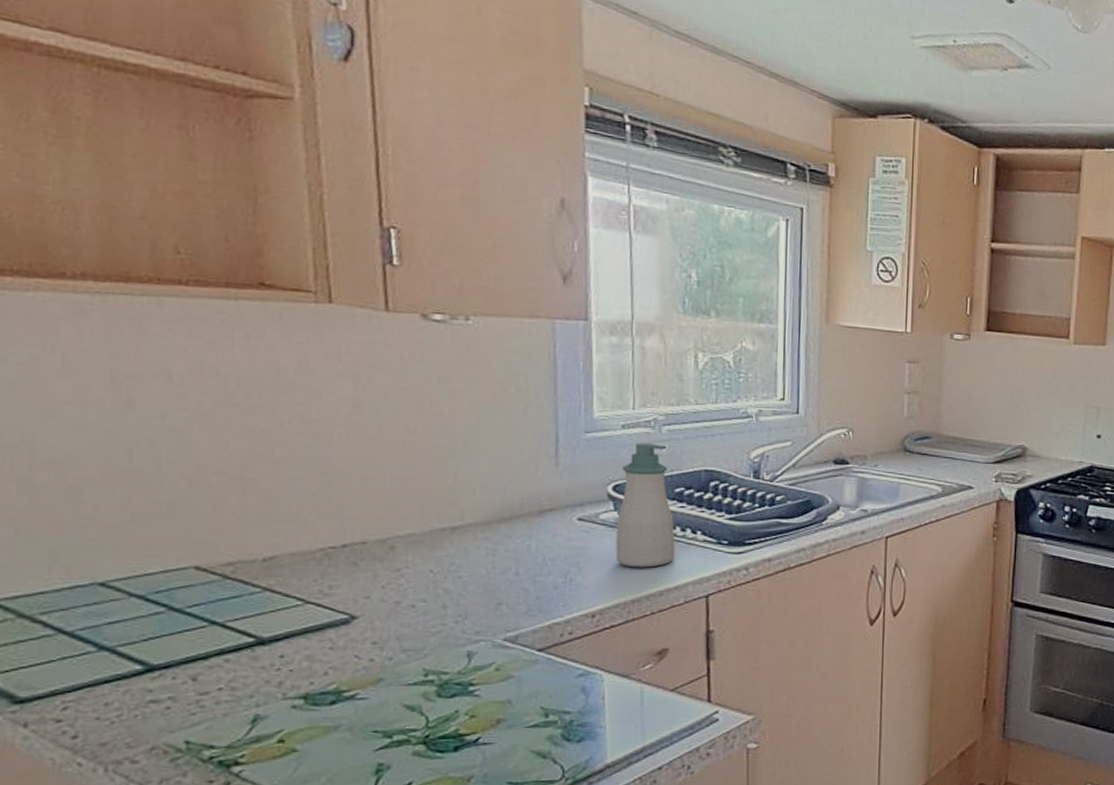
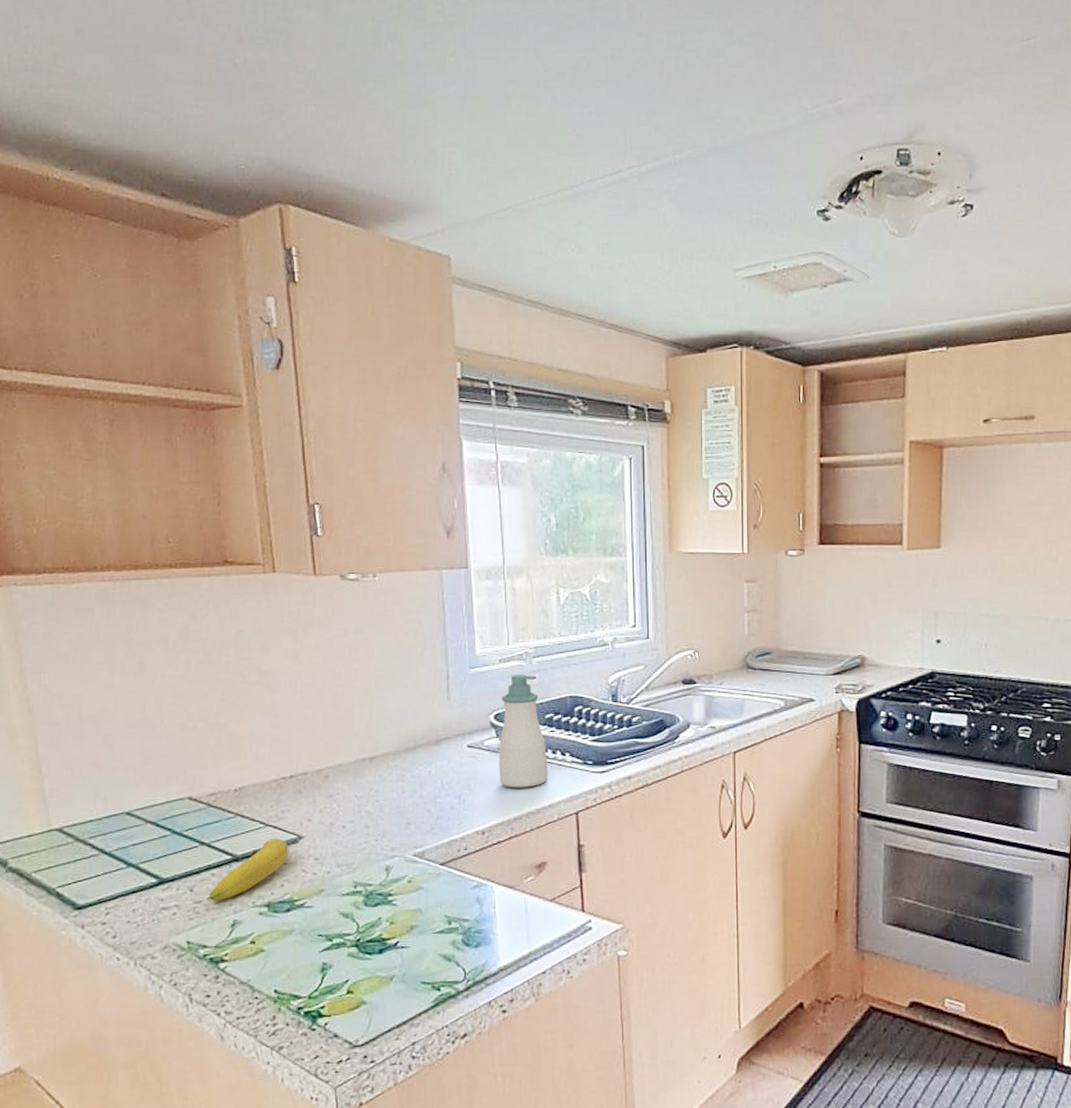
fruit: none [219,618,337,693] -> present [208,838,289,901]

